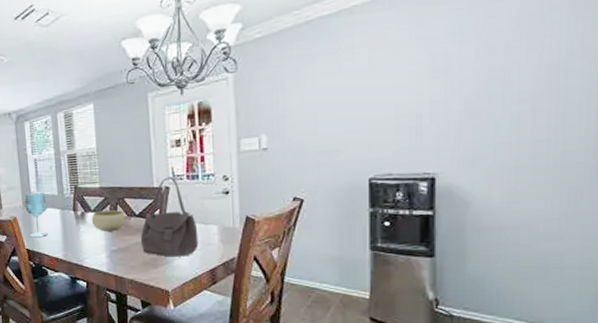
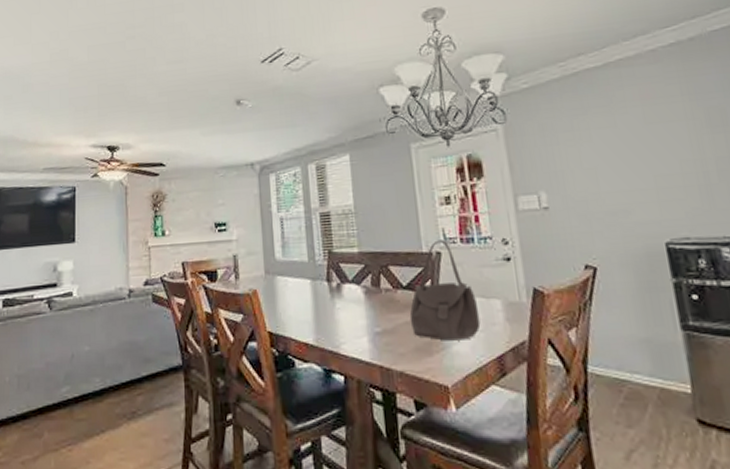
wine glass: present [23,192,48,238] -> none [266,258,296,317]
bowl: present [91,210,126,232] -> none [349,280,392,308]

